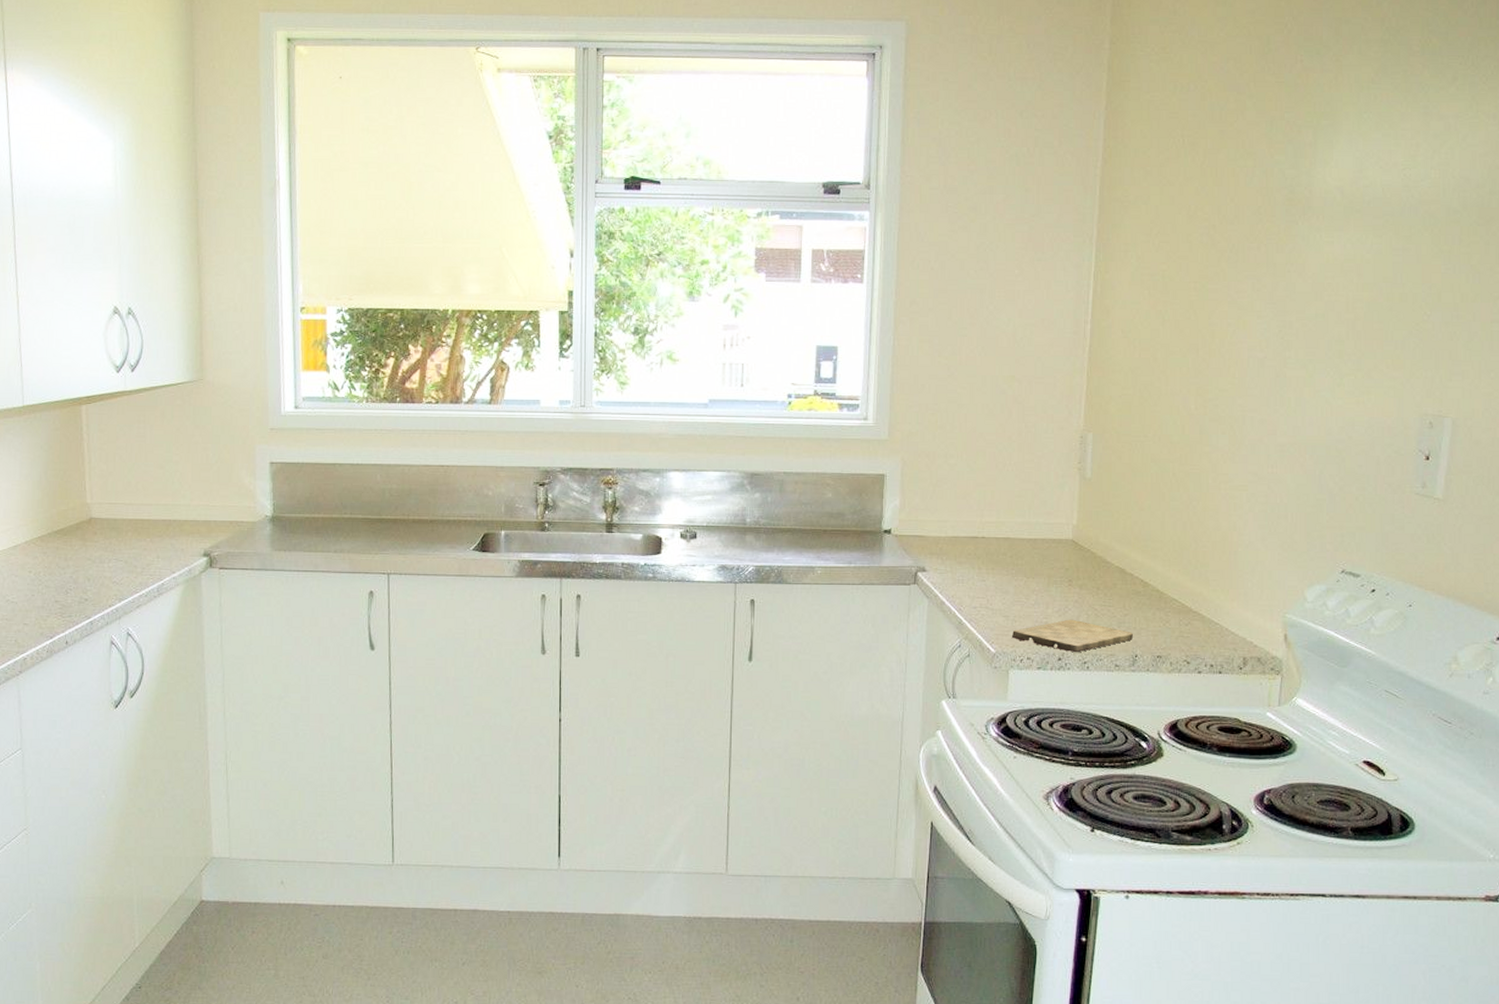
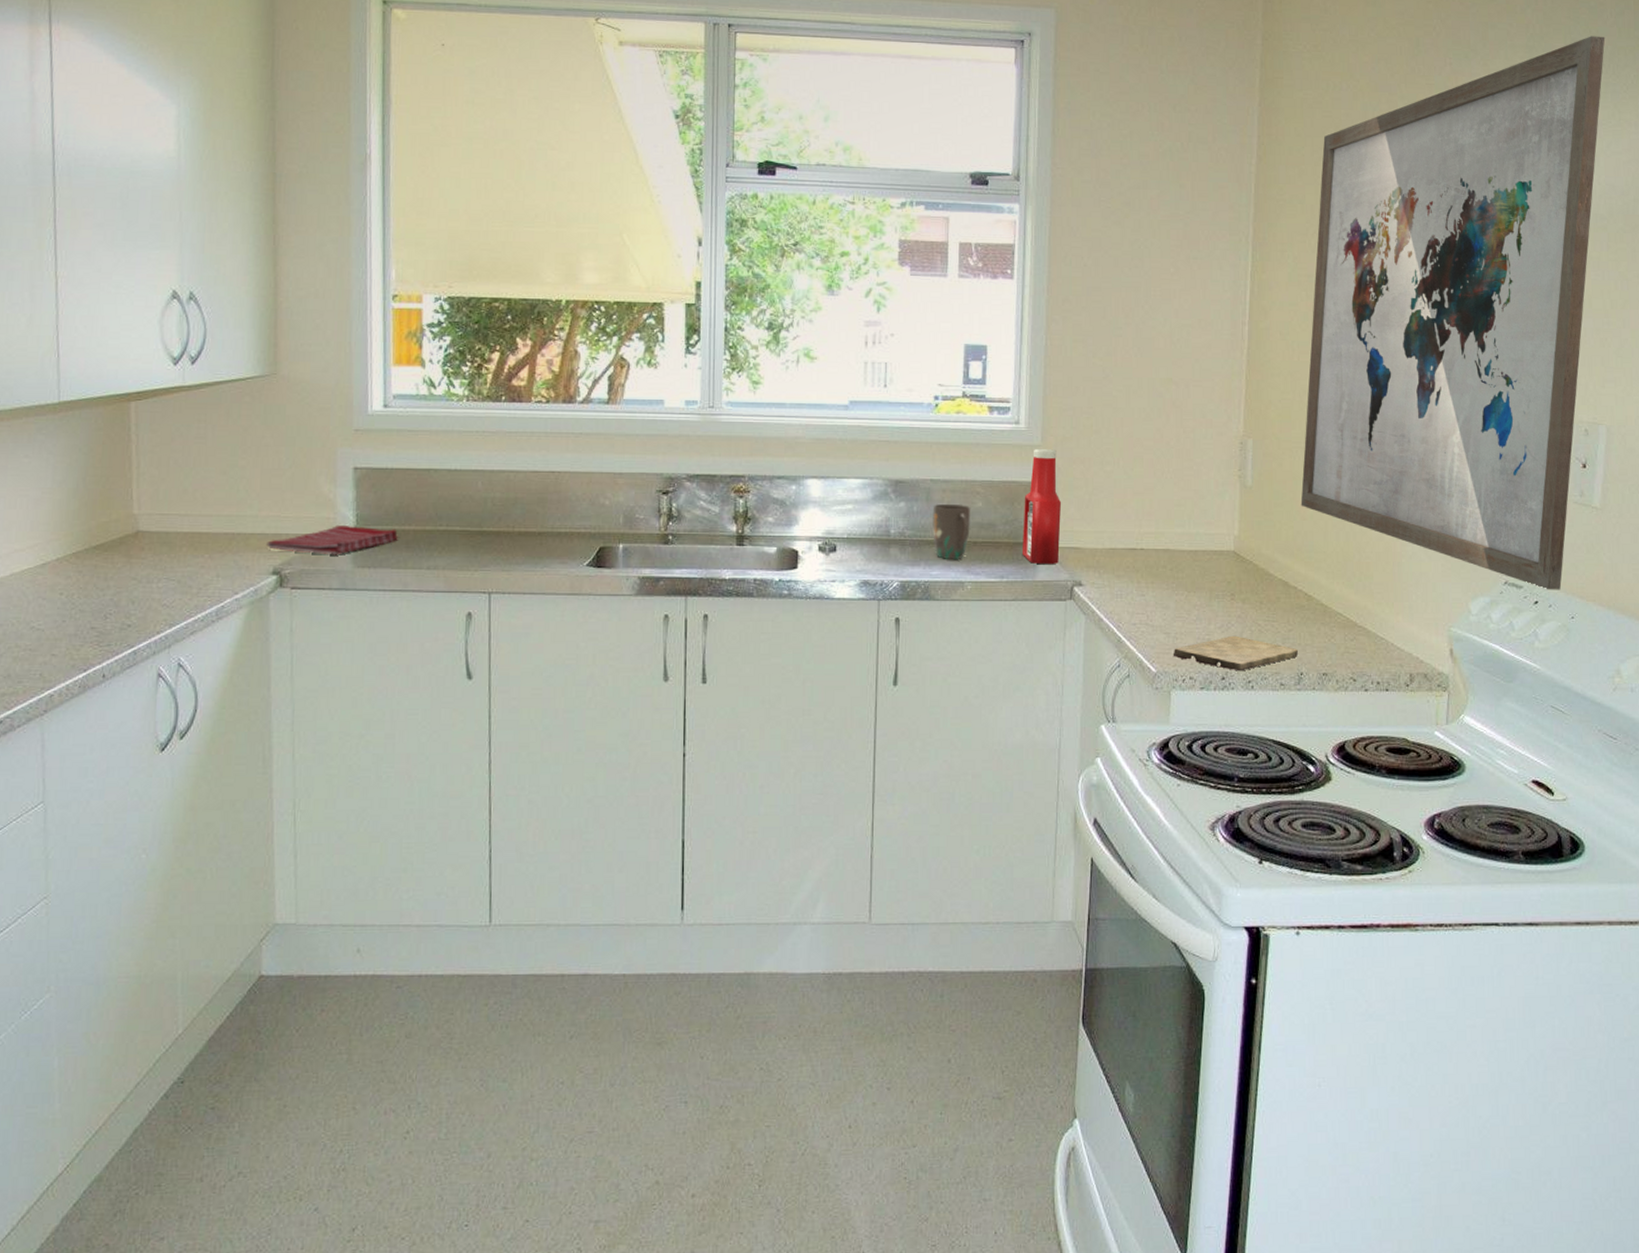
dish towel: none [198,514,309,539] -> present [267,526,398,554]
mug: none [785,494,822,546] -> present [933,503,971,559]
ketchup bottle: none [868,444,907,551] -> present [1021,449,1062,564]
wall art: none [1139,27,1465,579] -> present [1300,36,1606,590]

